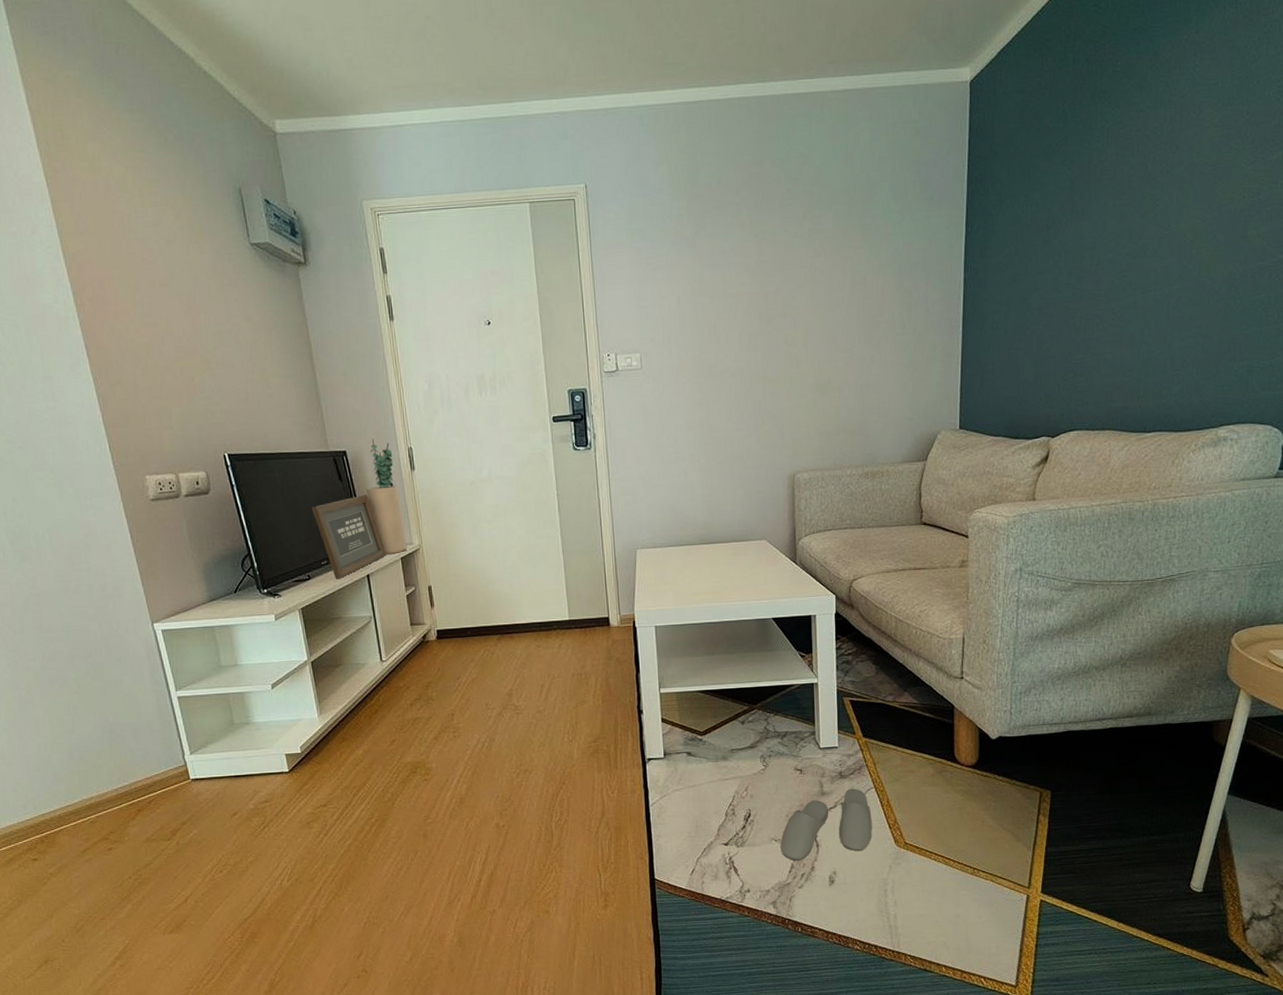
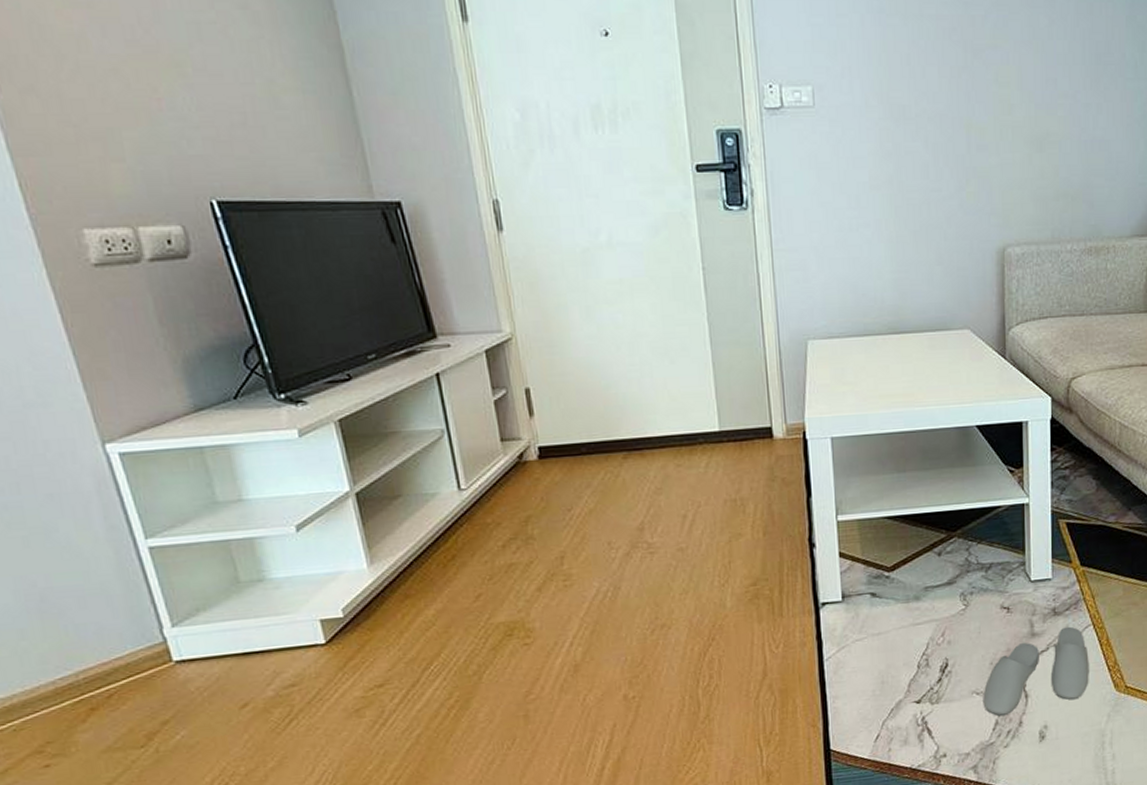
picture frame: present [311,494,386,579] -> none [349,262,464,380]
vase: present [365,439,407,555] -> none [431,186,494,347]

